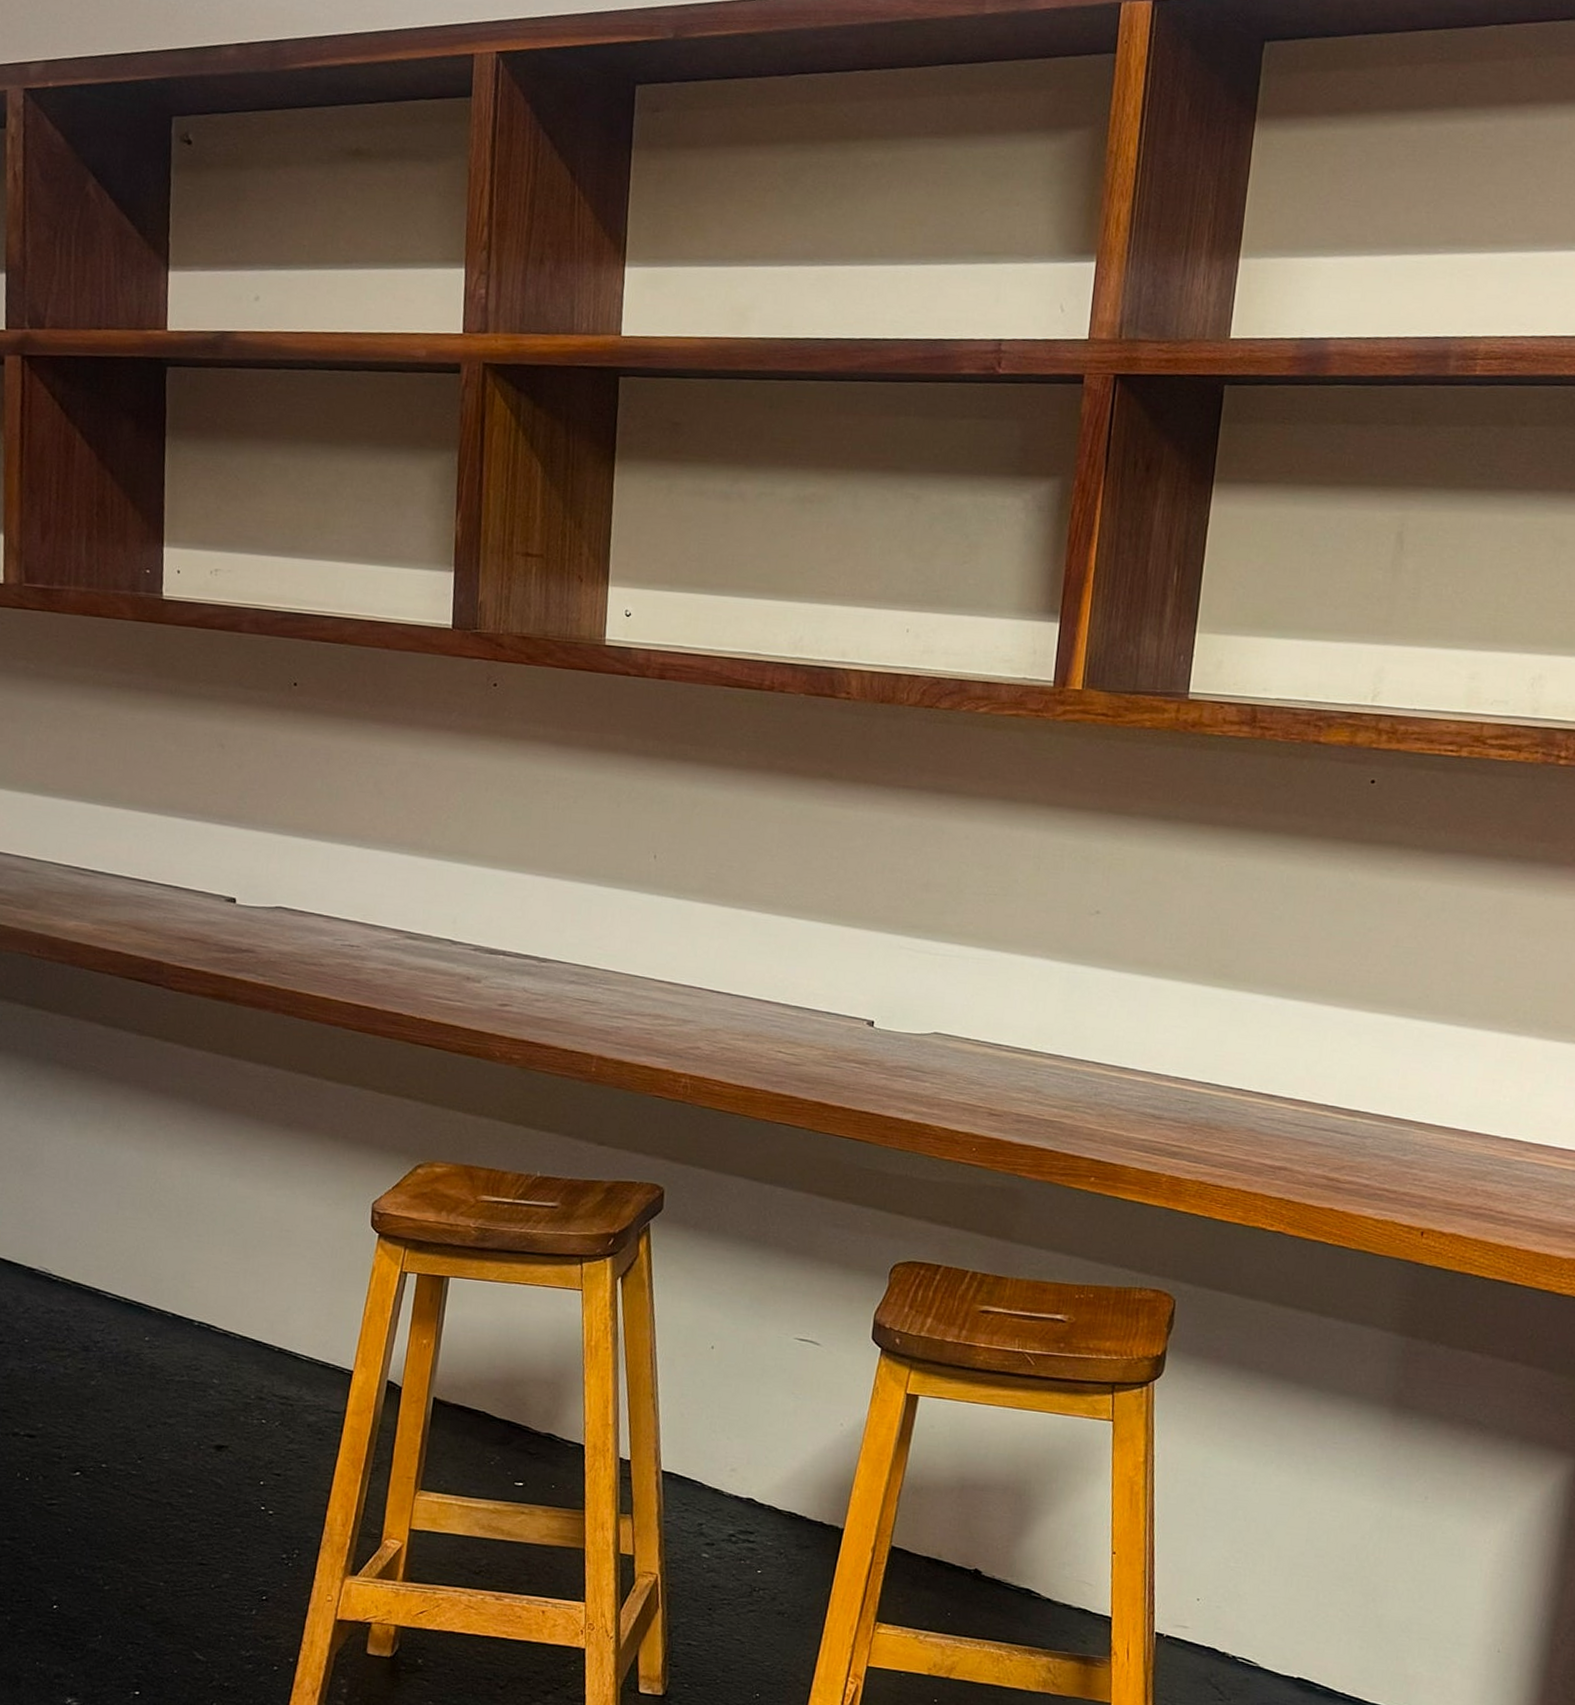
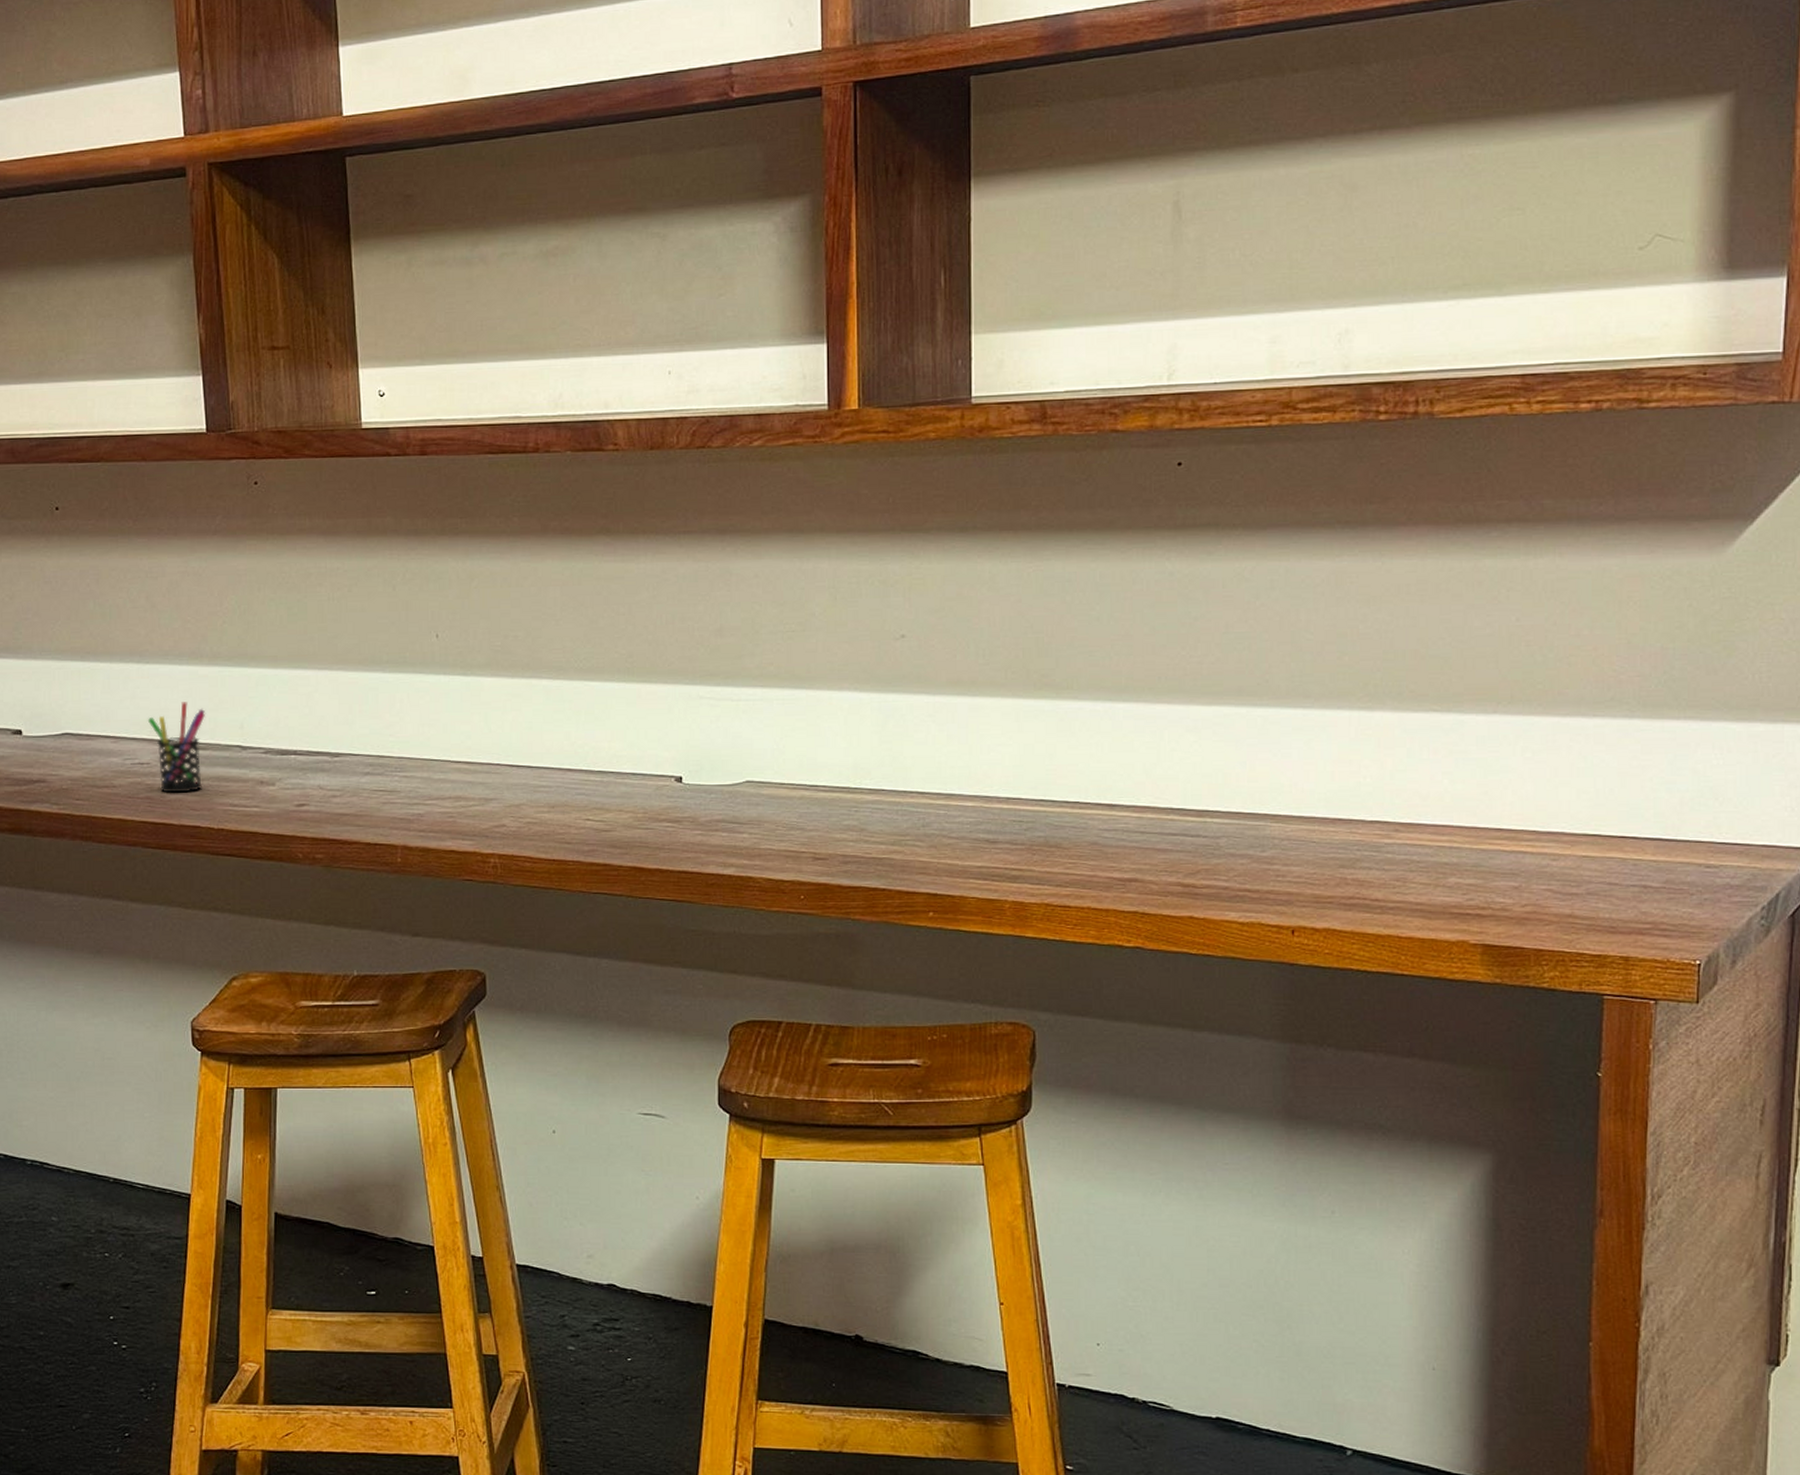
pen holder: none [362,890,421,979] -> present [147,702,206,793]

